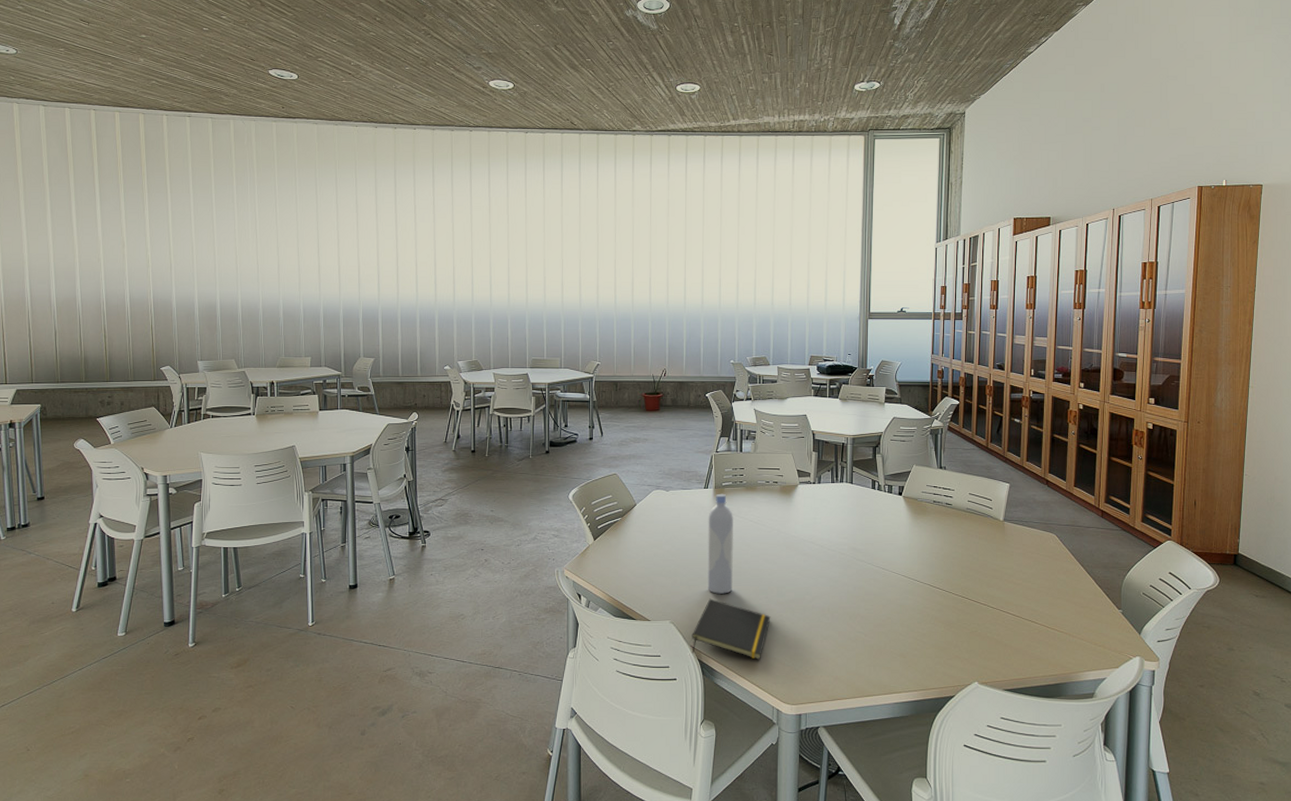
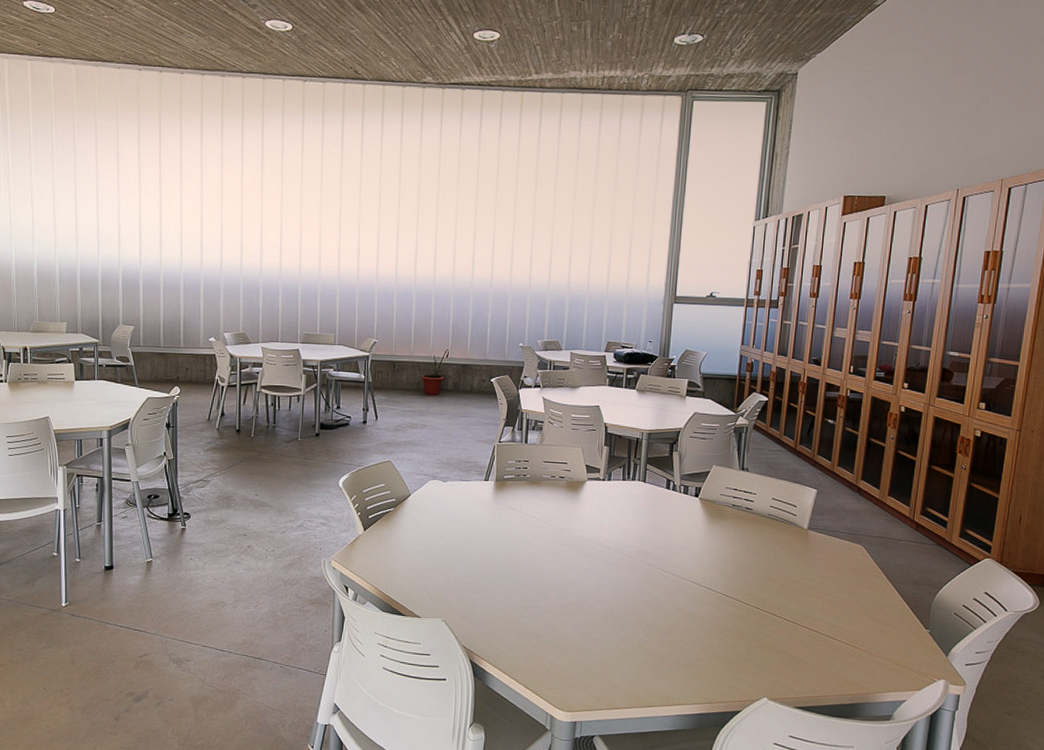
notepad: present [691,598,771,660] -> none [463,597,550,663]
bottle: present [707,493,733,594] -> none [483,486,514,593]

